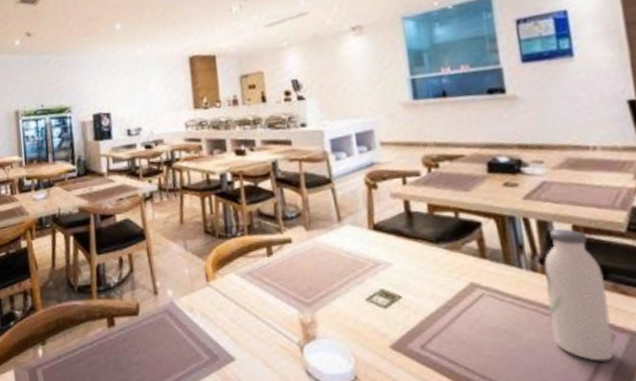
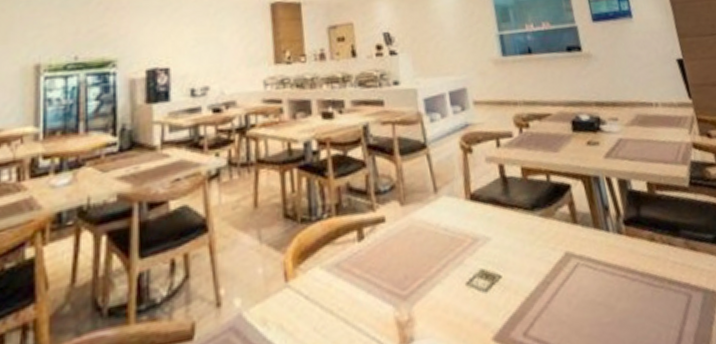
water bottle: present [544,229,614,362] -> none [627,186,693,326]

